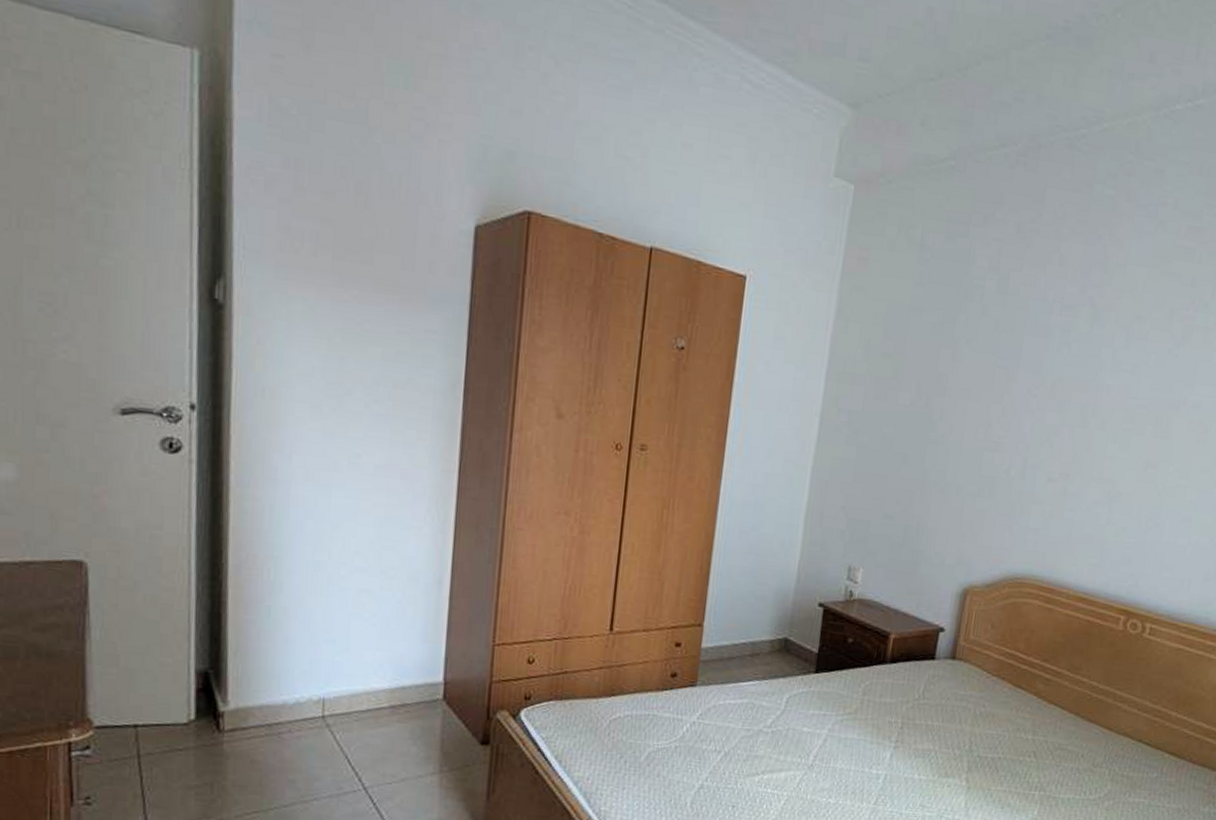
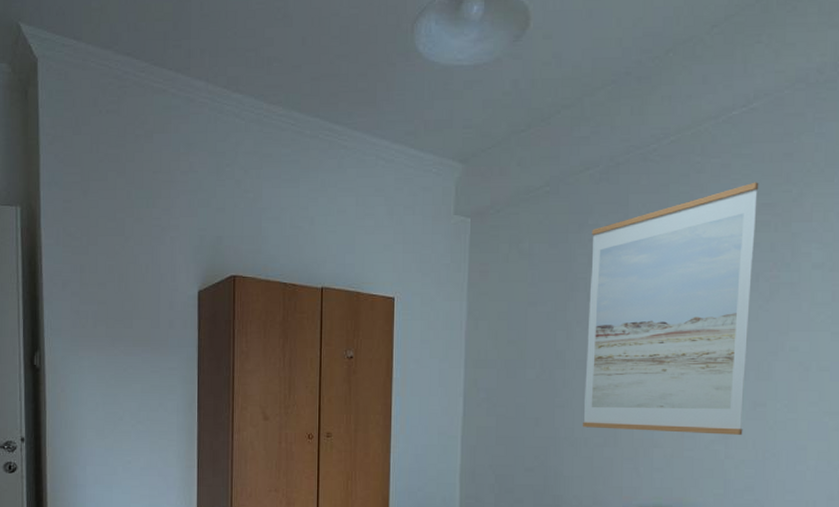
wall art: none [957,198,1191,499] -> present [583,182,759,435]

